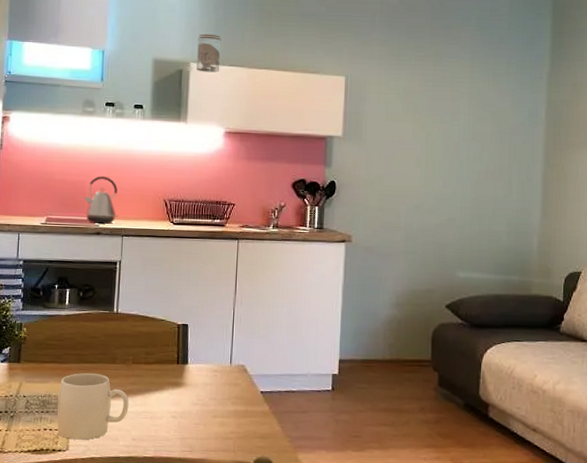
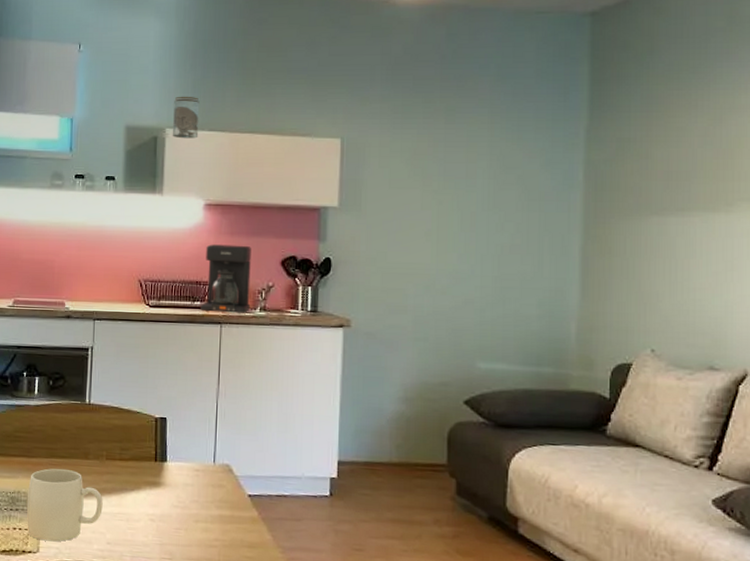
kettle: present [83,176,119,224] -> none [52,254,90,306]
coffee maker: none [220,168,266,231] -> present [201,244,251,314]

